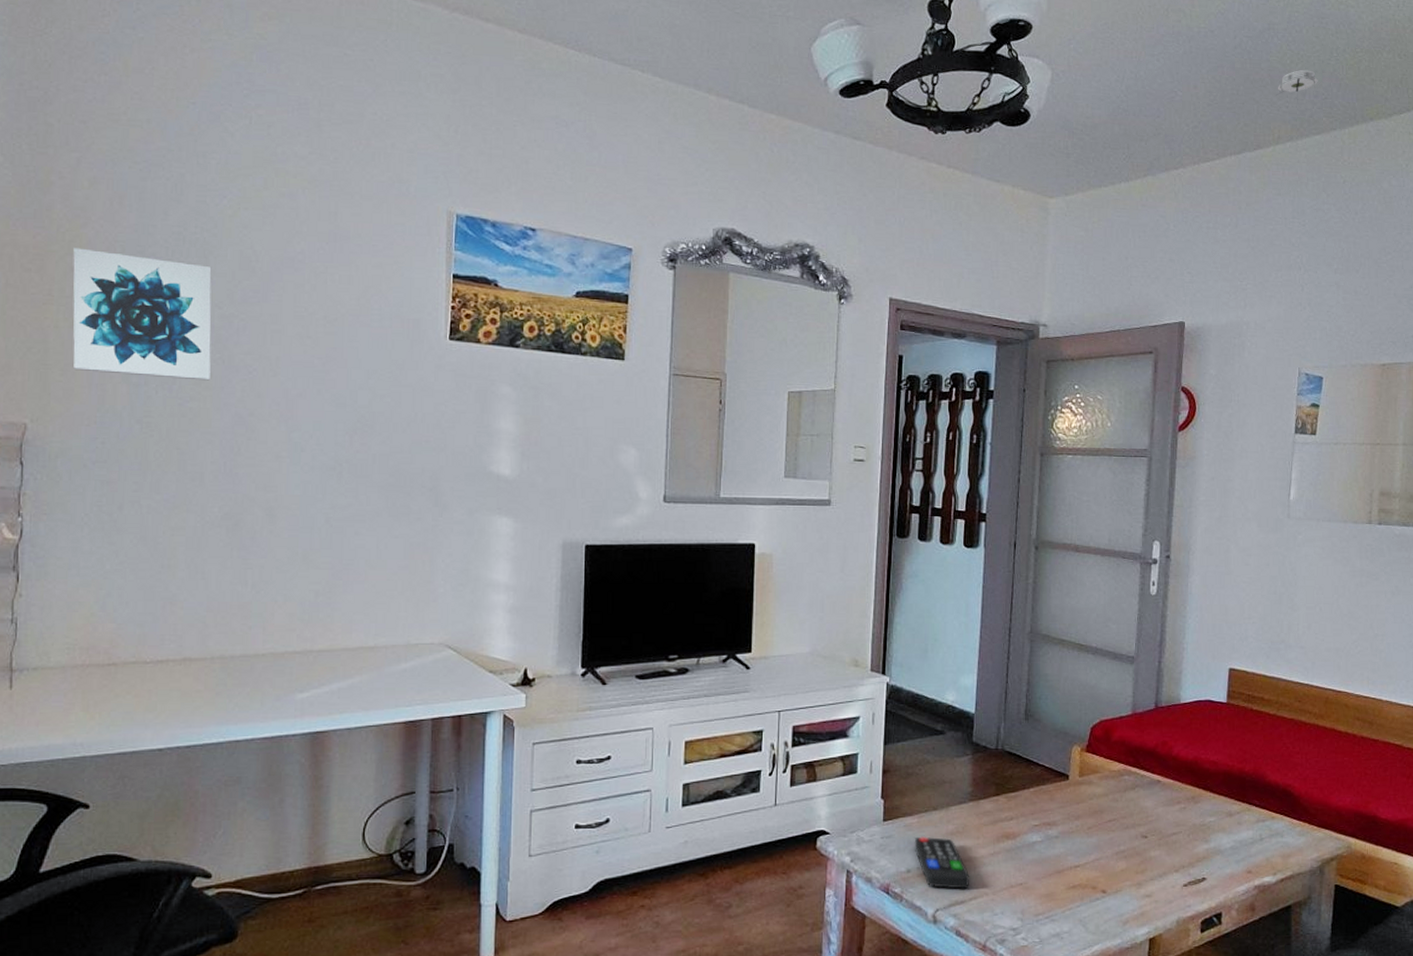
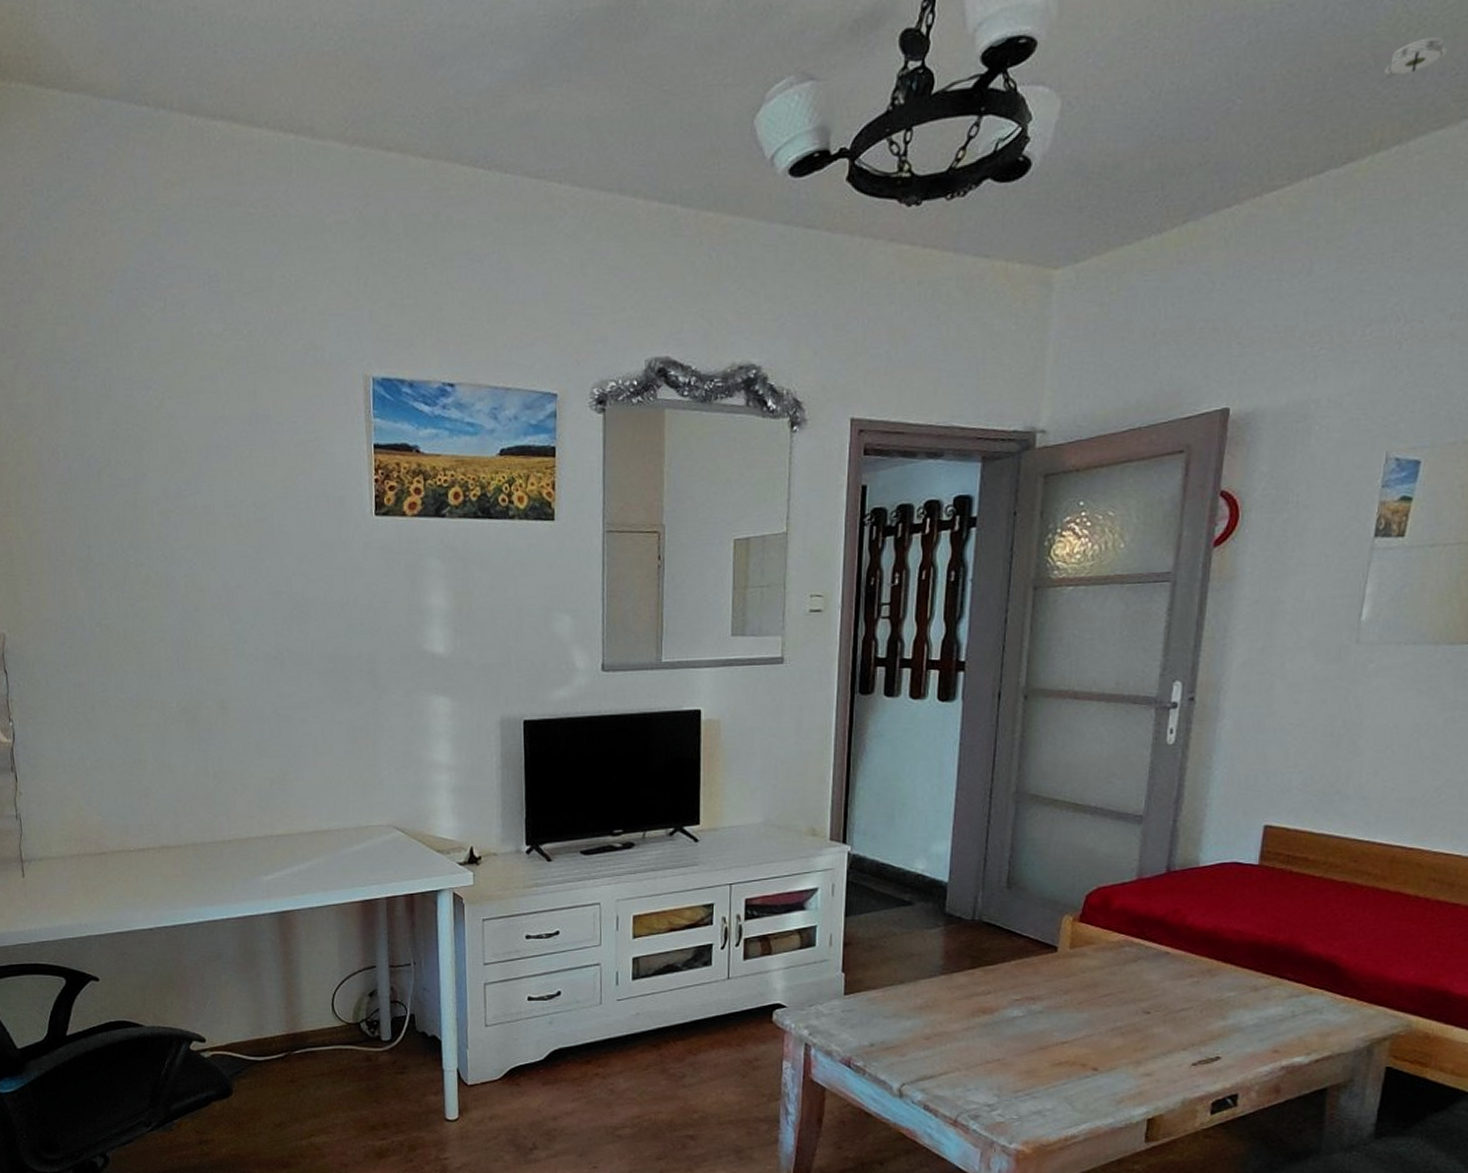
wall art: present [73,248,212,381] -> none [22,457,156,579]
remote control: present [914,836,969,889] -> none [878,1010,939,1064]

